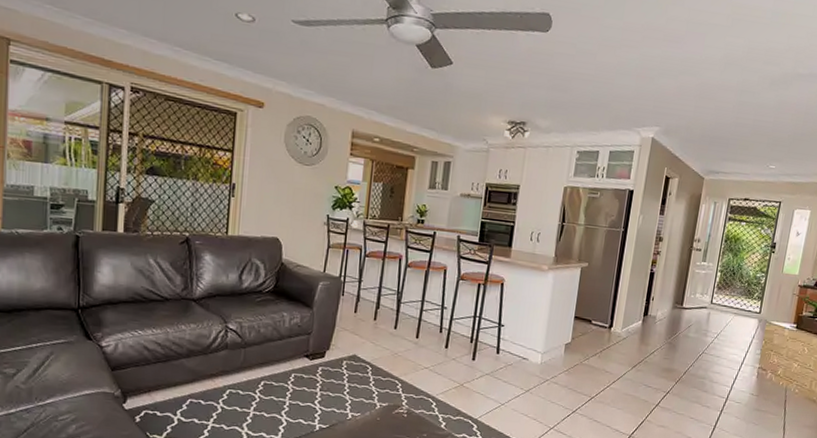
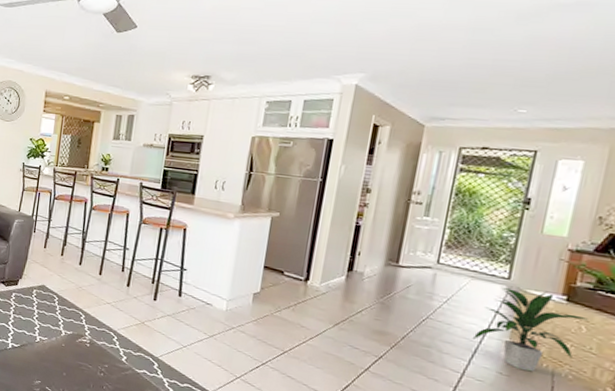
indoor plant: none [735,321,809,390] -> present [473,287,588,372]

